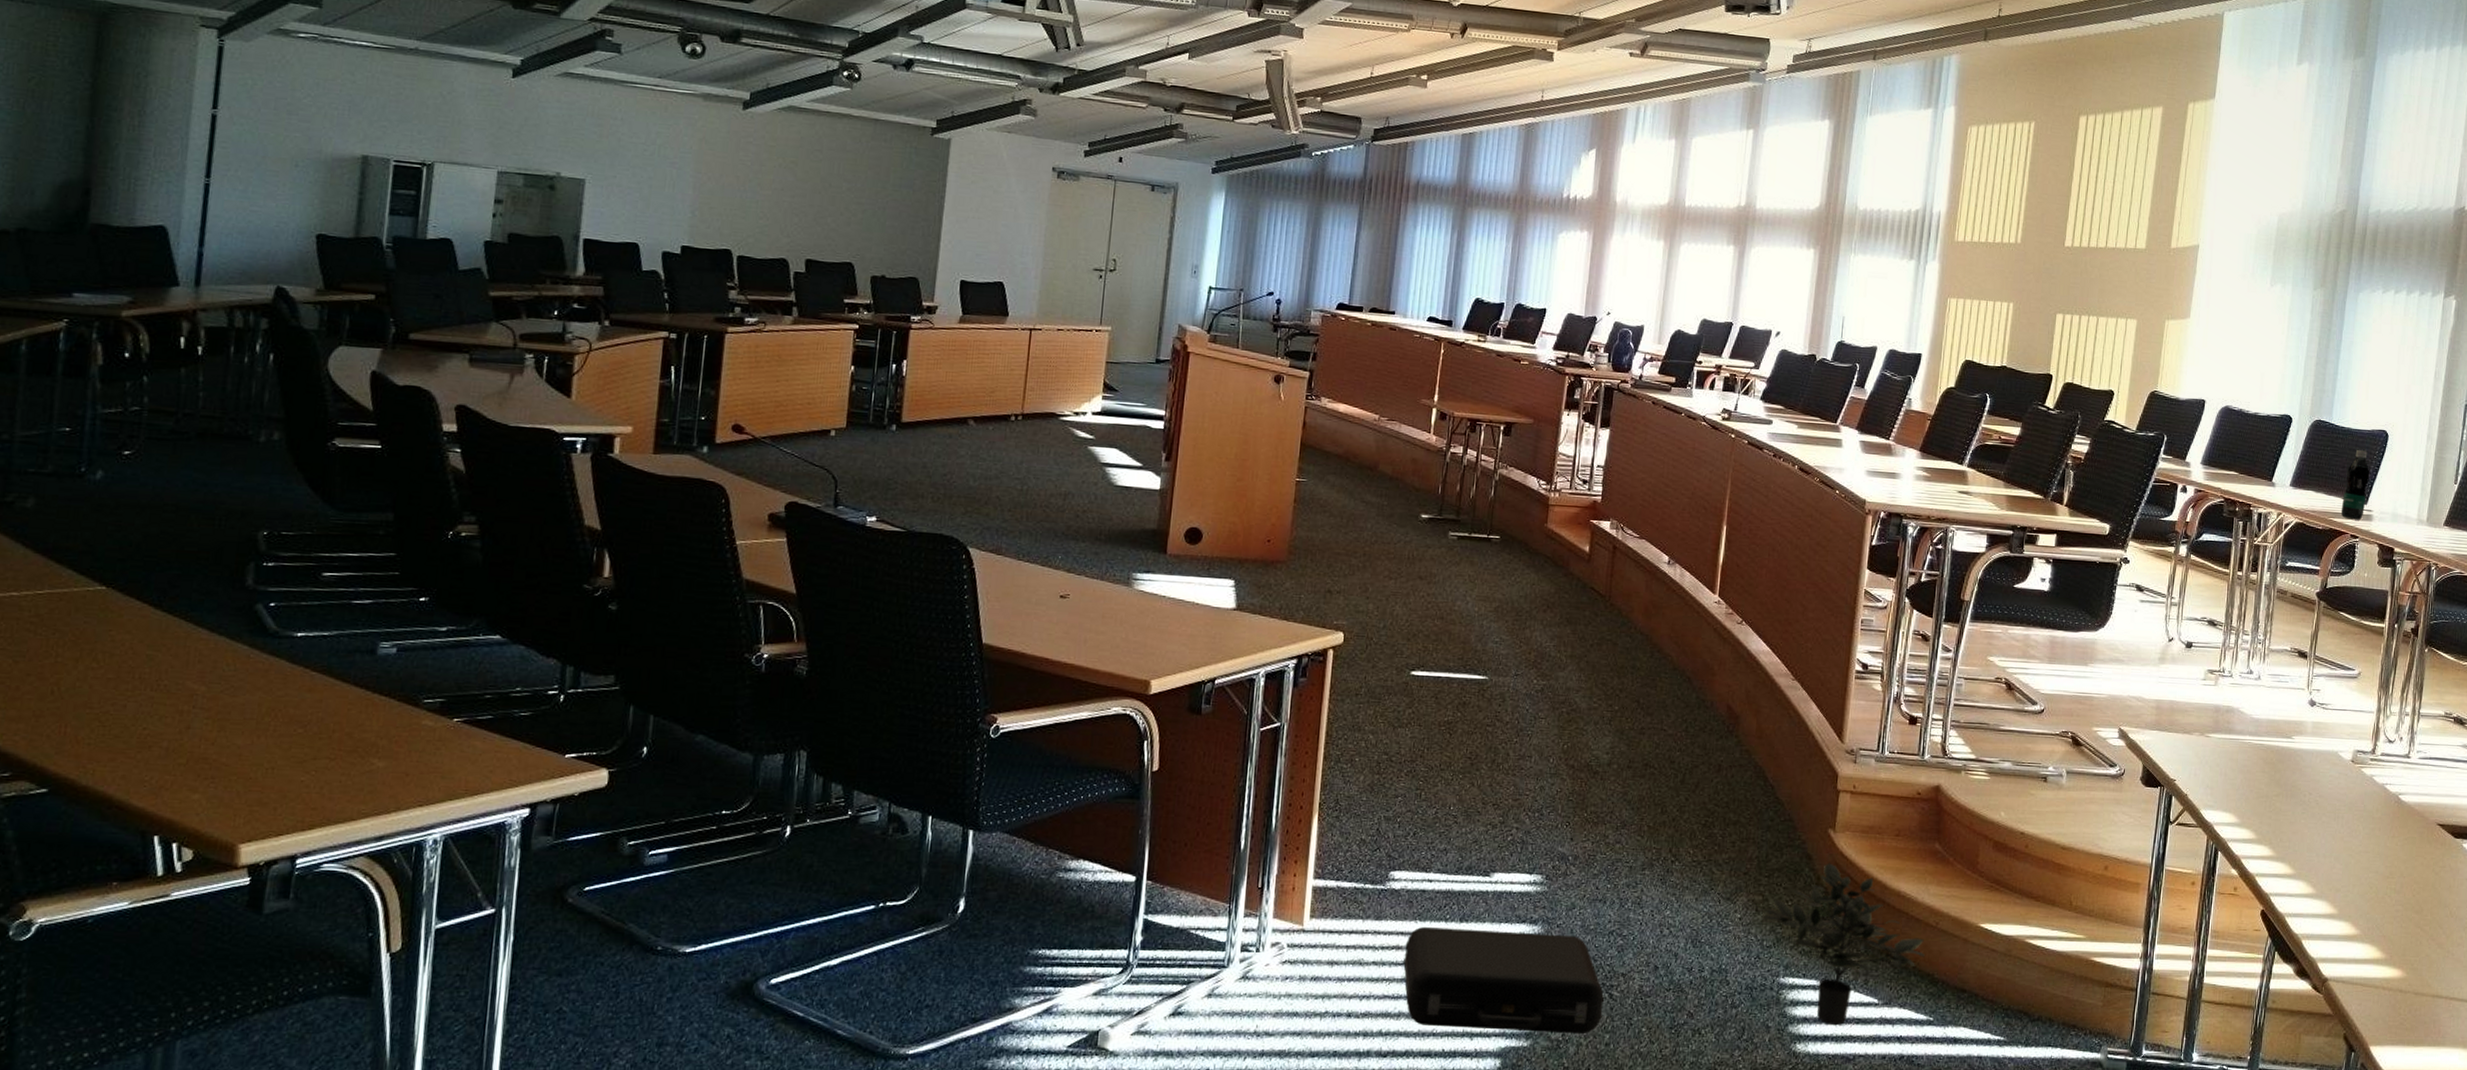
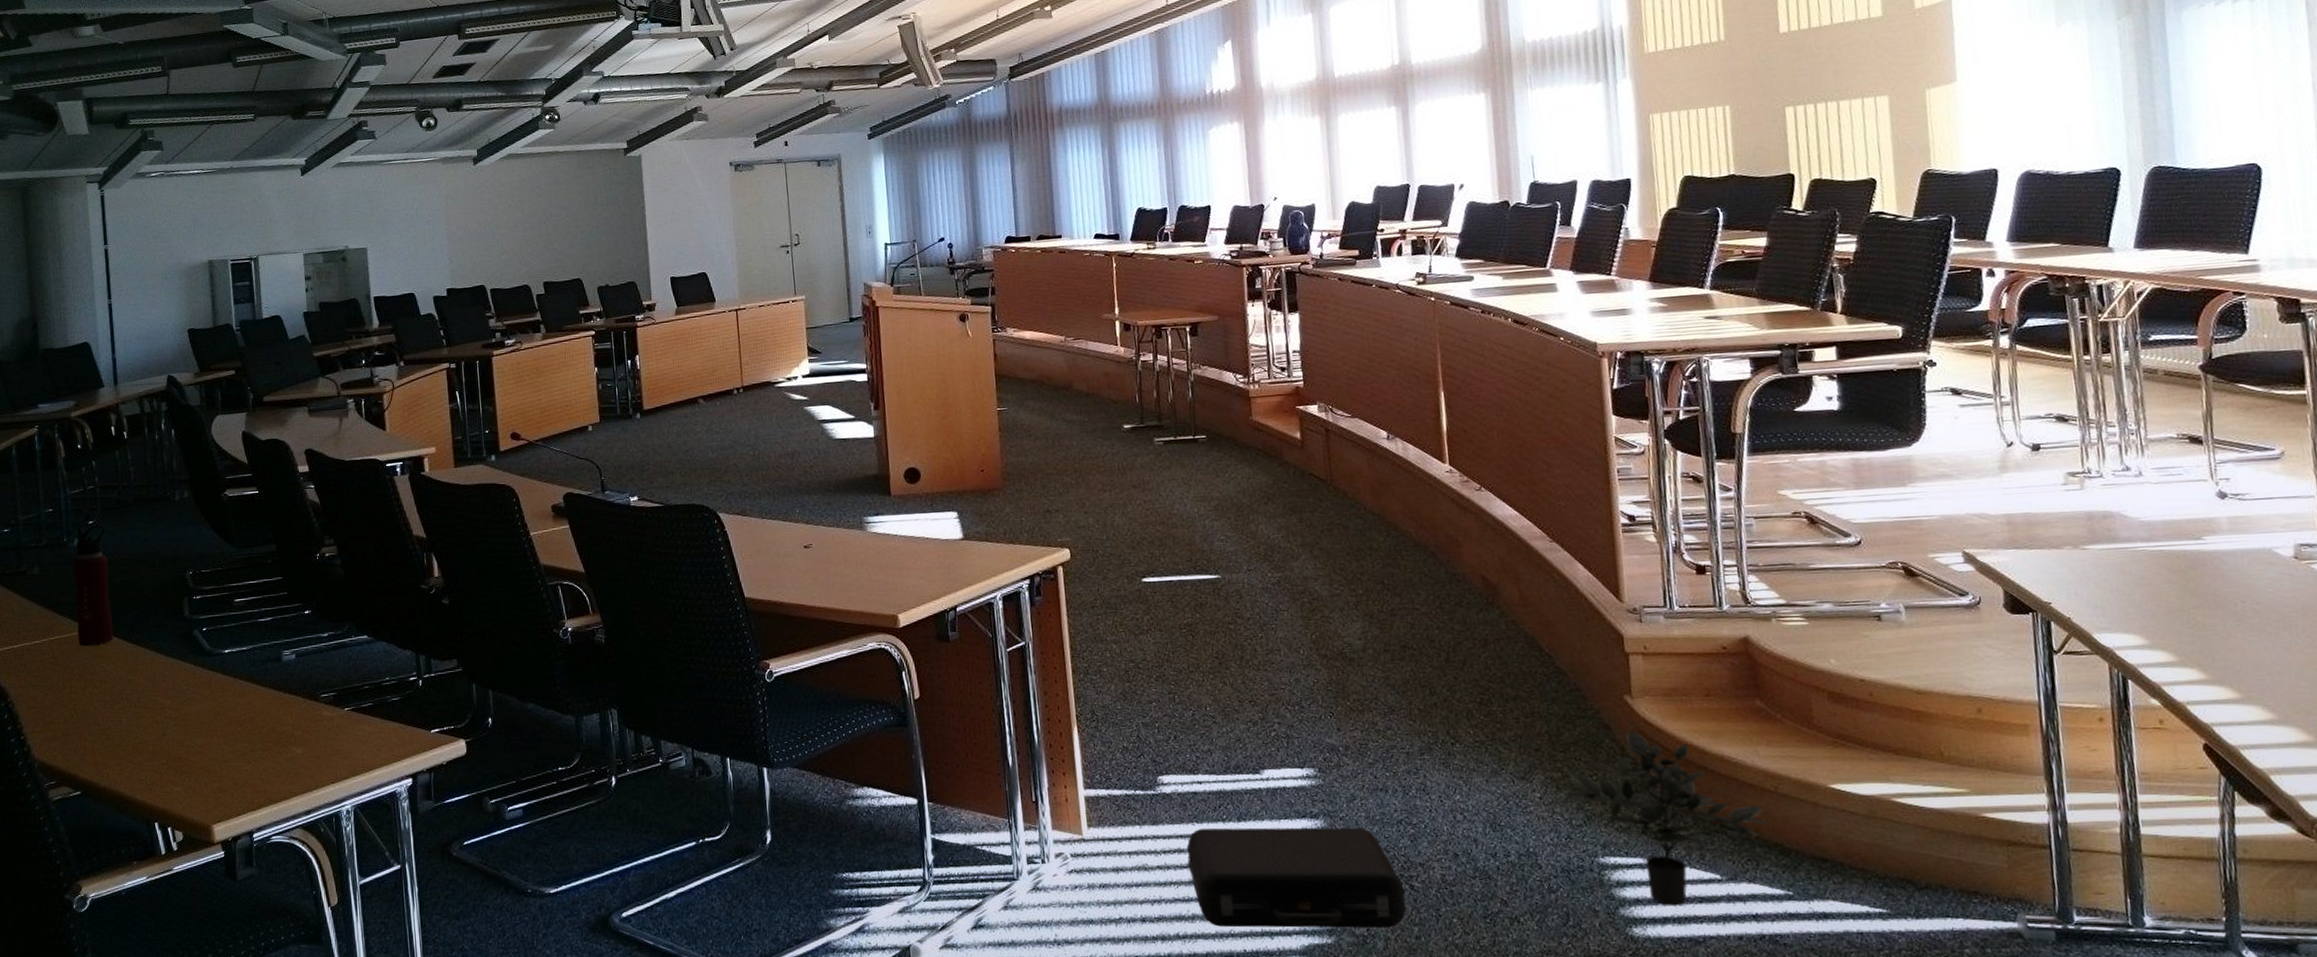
water bottle: none [79,456,149,608] -> present [73,524,113,647]
bottle: present [2341,449,2370,520] -> none [2211,191,2247,275]

